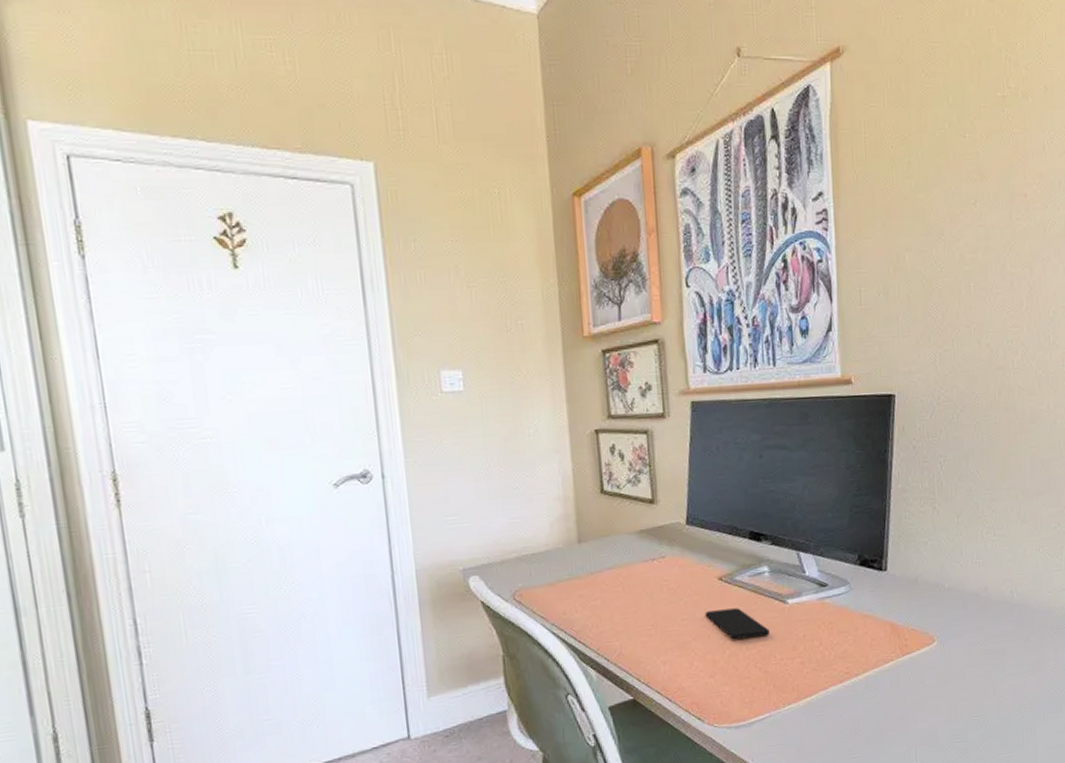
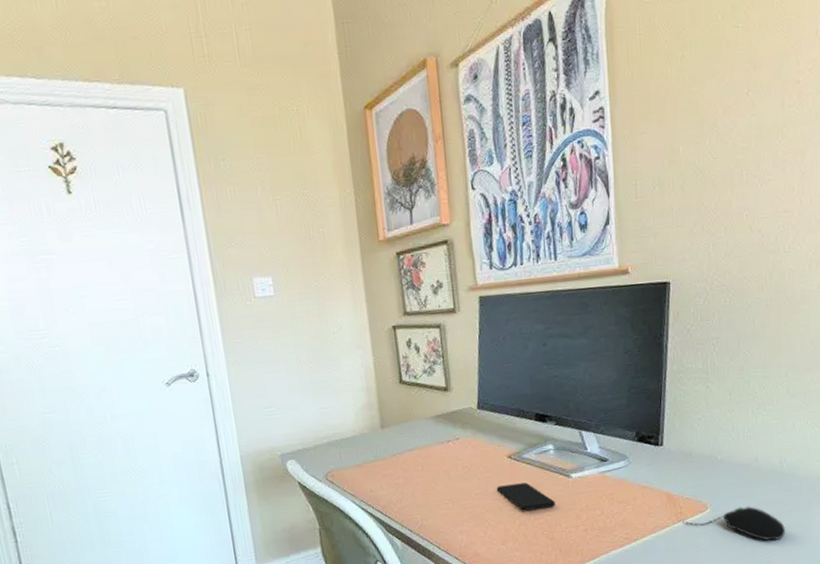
computer mouse: none [908,639,1018,678] -> present [683,505,786,540]

